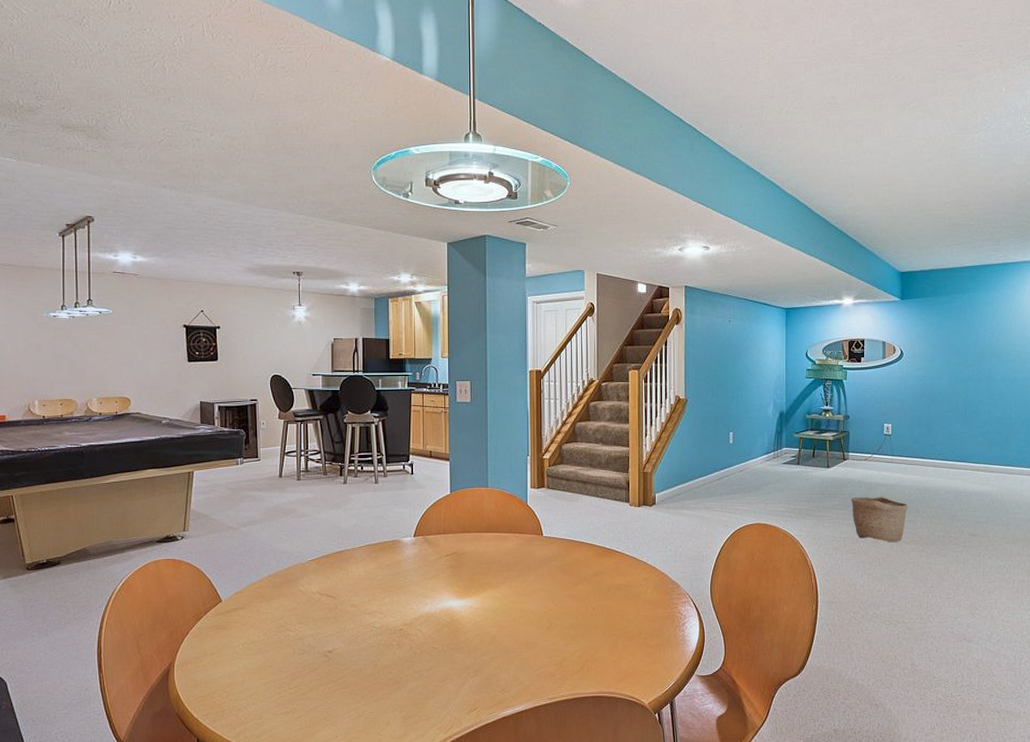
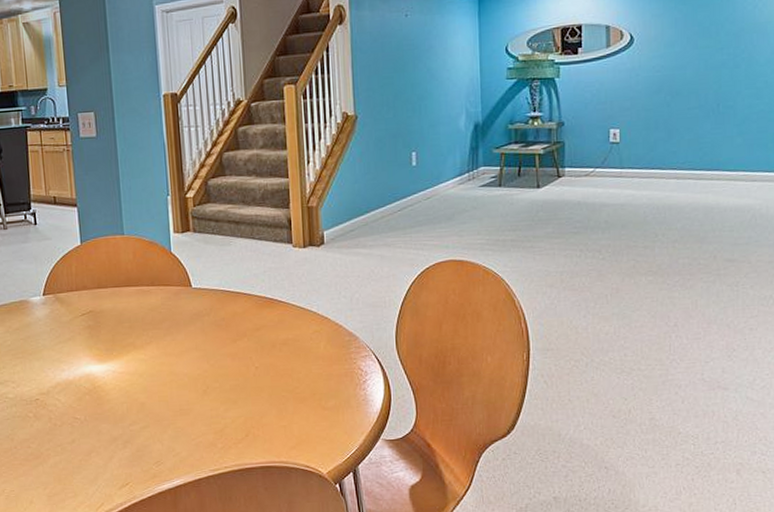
basket: present [851,496,909,542] -> none [568,218,644,274]

